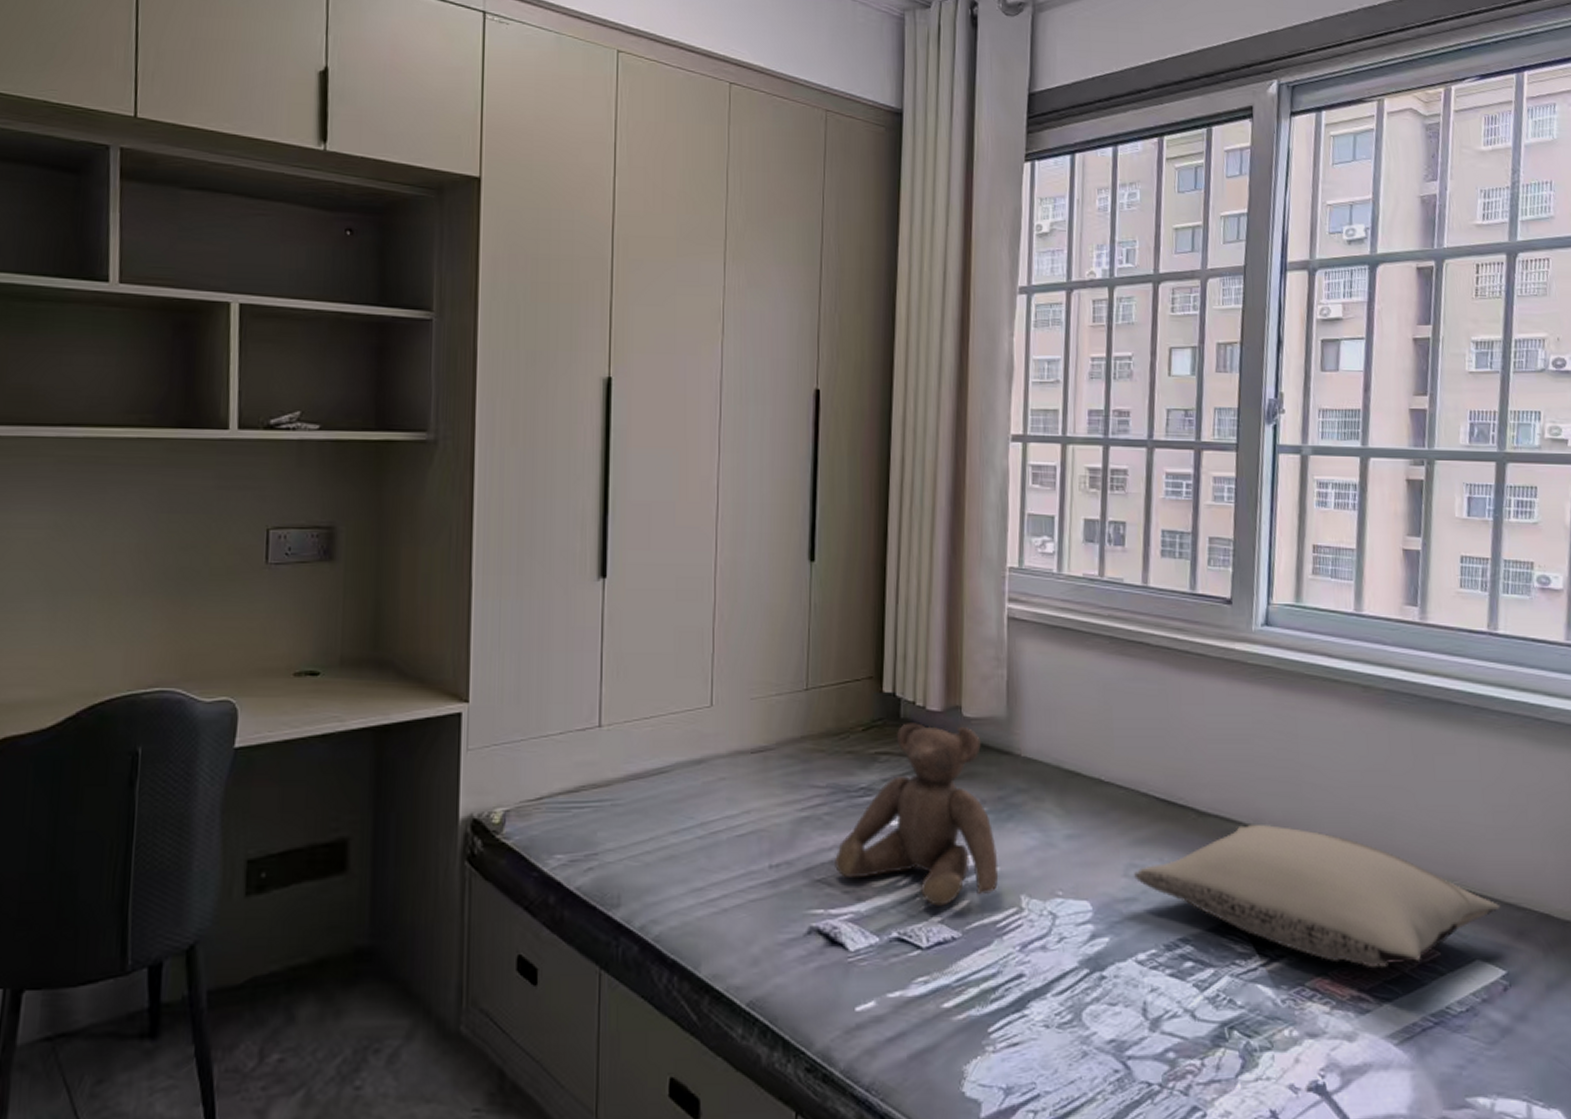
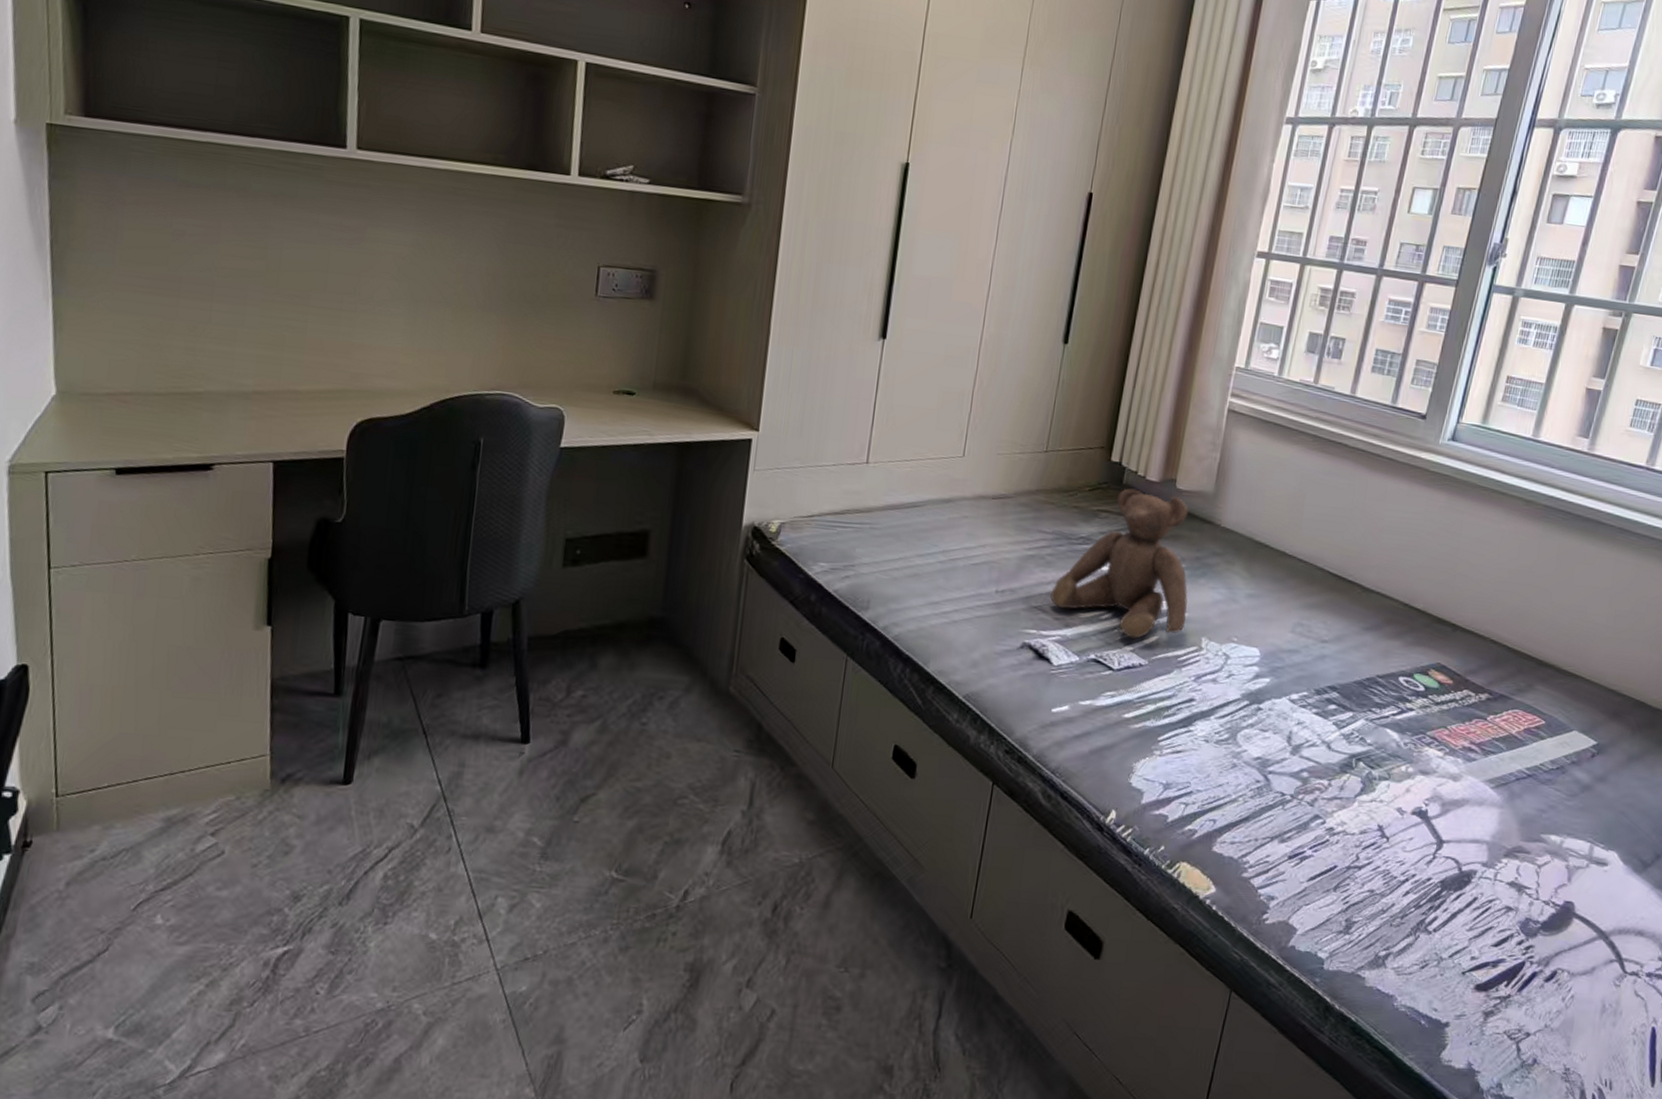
pillow: present [1134,824,1501,969] -> none [1300,602,1605,728]

